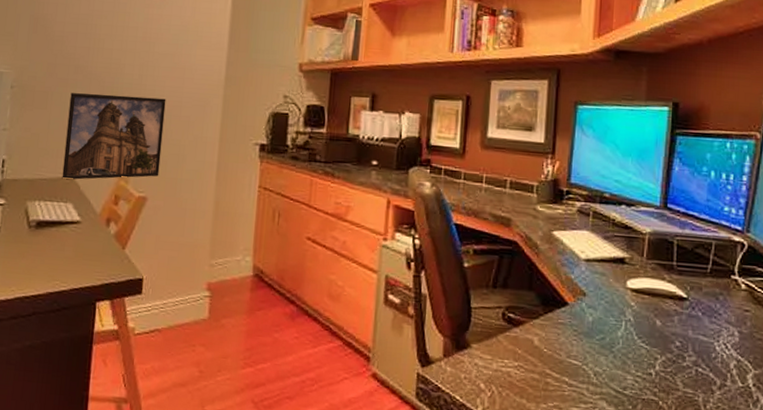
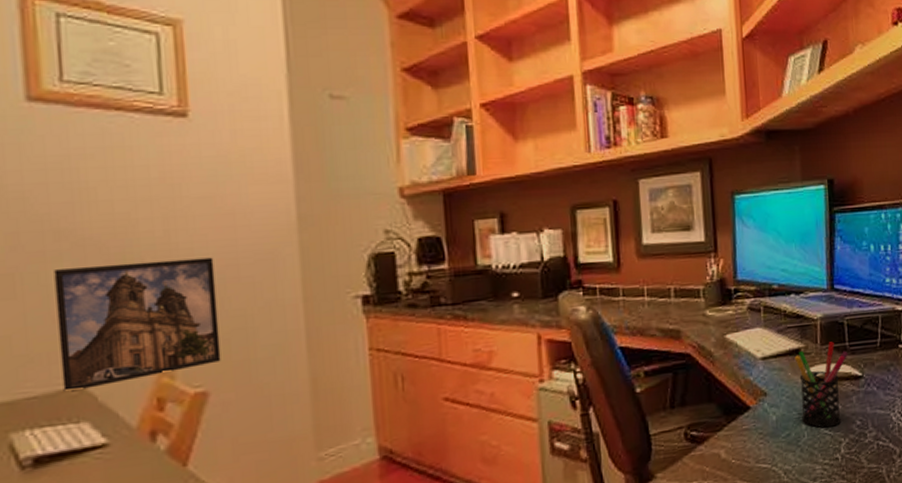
pen holder: none [618,258,675,342] -> present [794,341,848,428]

